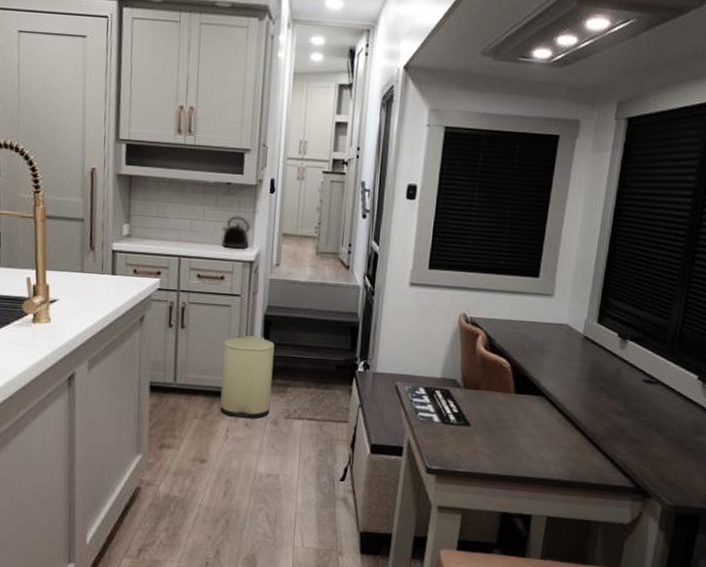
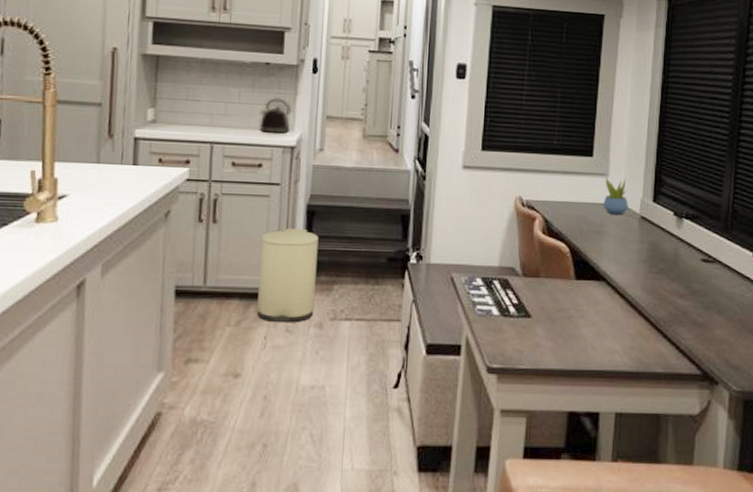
succulent plant: none [546,297,572,334] -> present [603,177,629,214]

